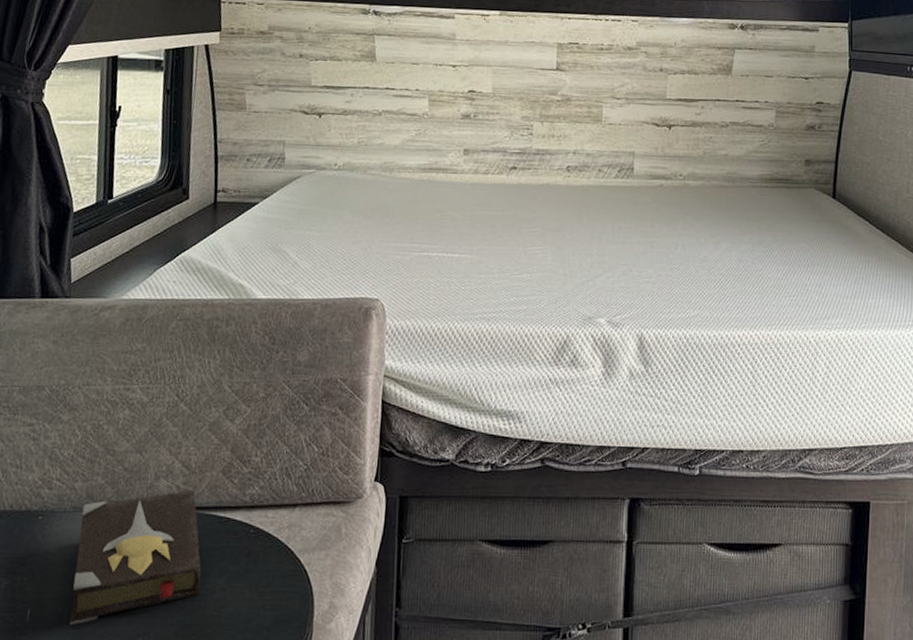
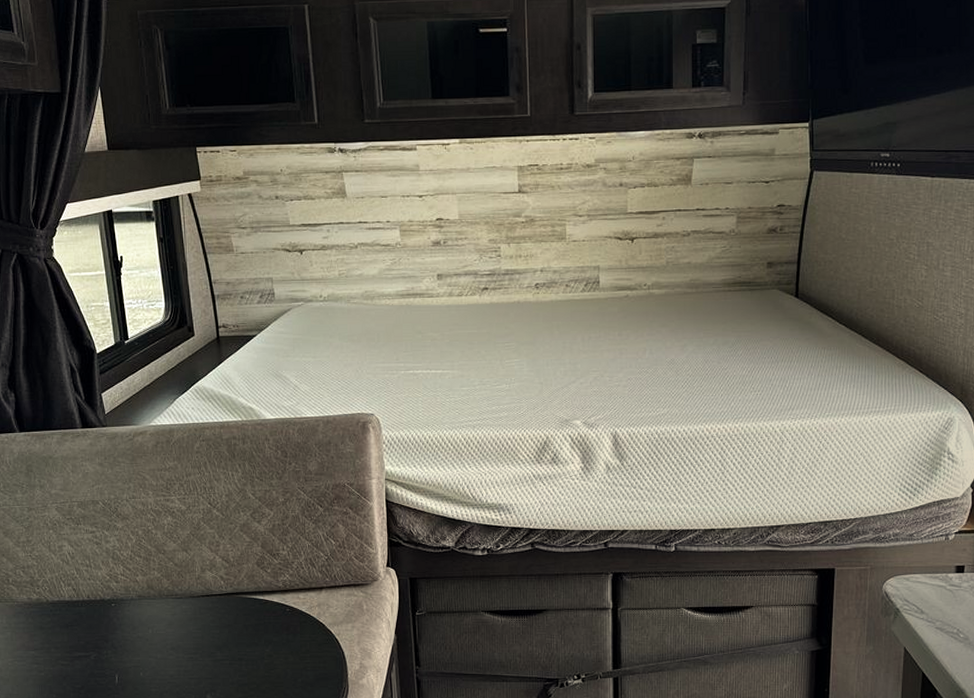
hardback book: present [69,489,202,626] -> none [146,579,251,686]

